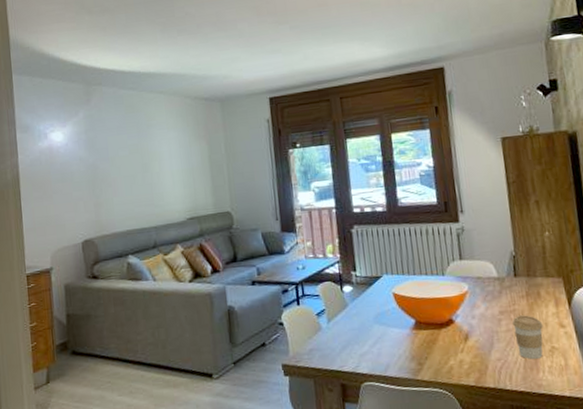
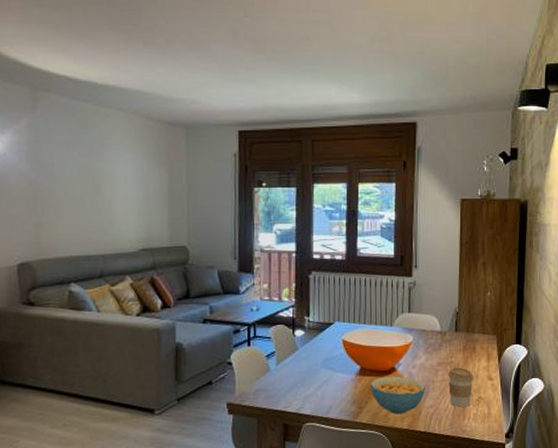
cereal bowl: none [427,328,490,370] -> present [370,376,426,414]

